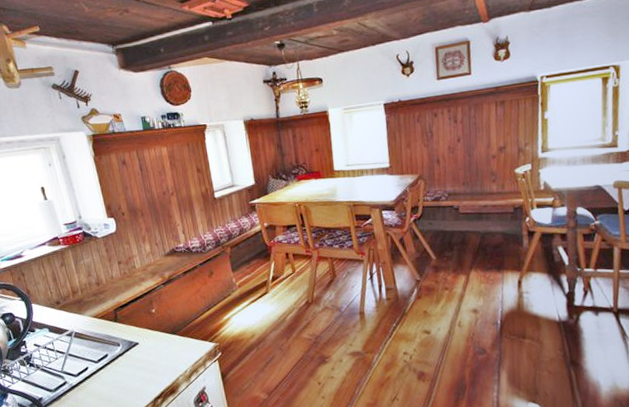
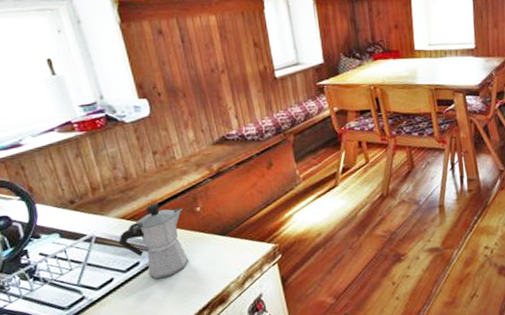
coffee maker: none [92,305,146,370] -> present [119,203,188,280]

